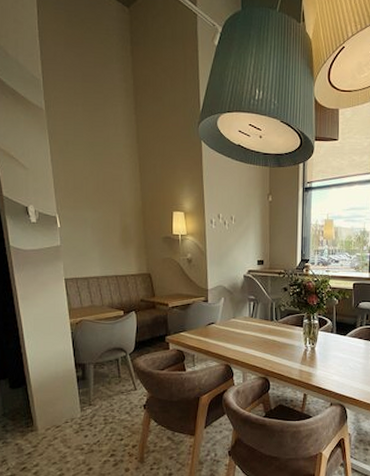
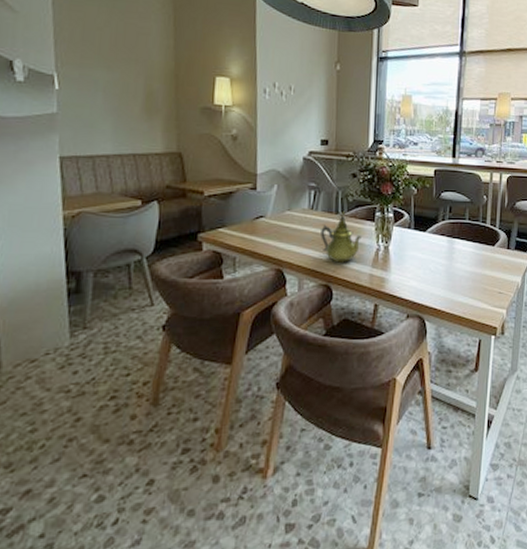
teapot: none [259,319,293,360] -> present [321,212,363,263]

